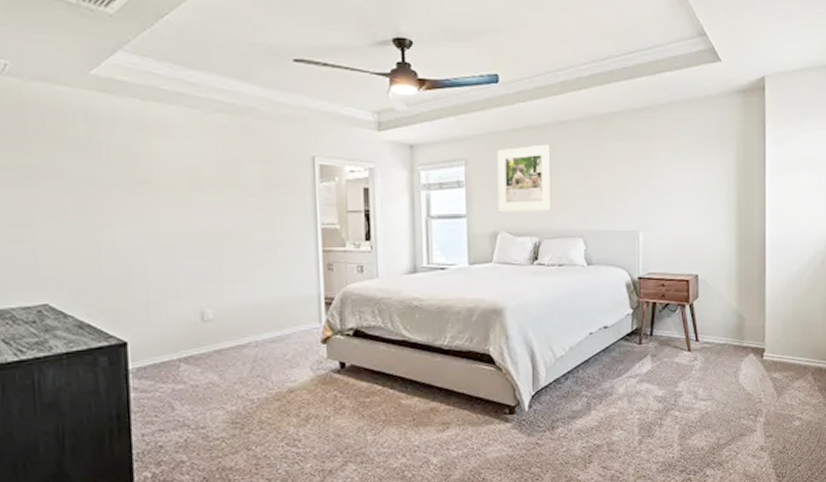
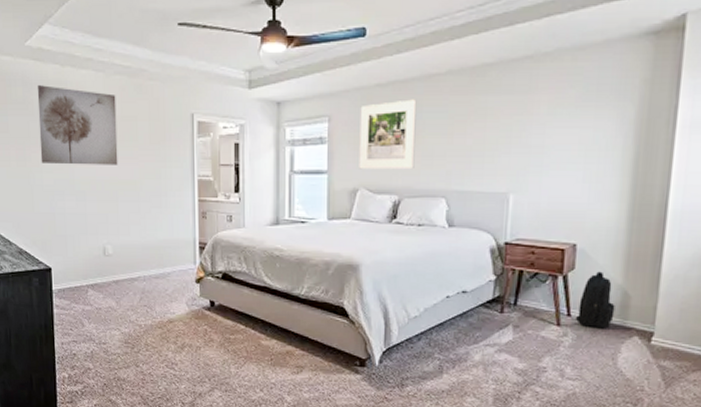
wall art: none [106,122,220,216] -> present [37,85,118,165]
backpack: none [703,298,733,350] -> present [576,271,615,329]

